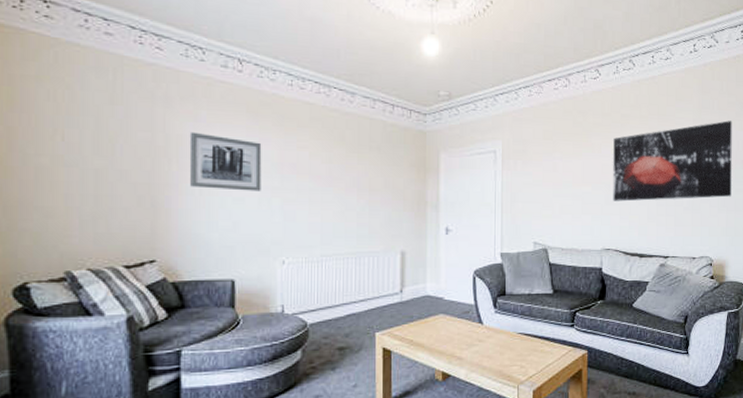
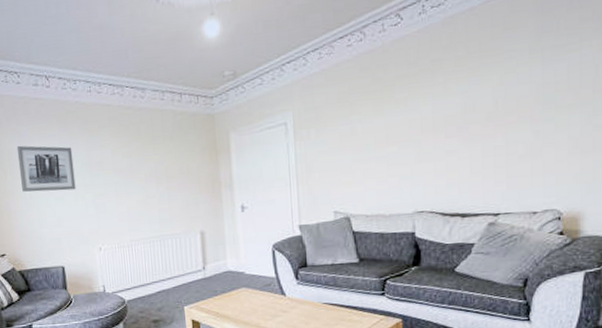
wall art: present [613,120,732,202] -> none [422,41,588,159]

